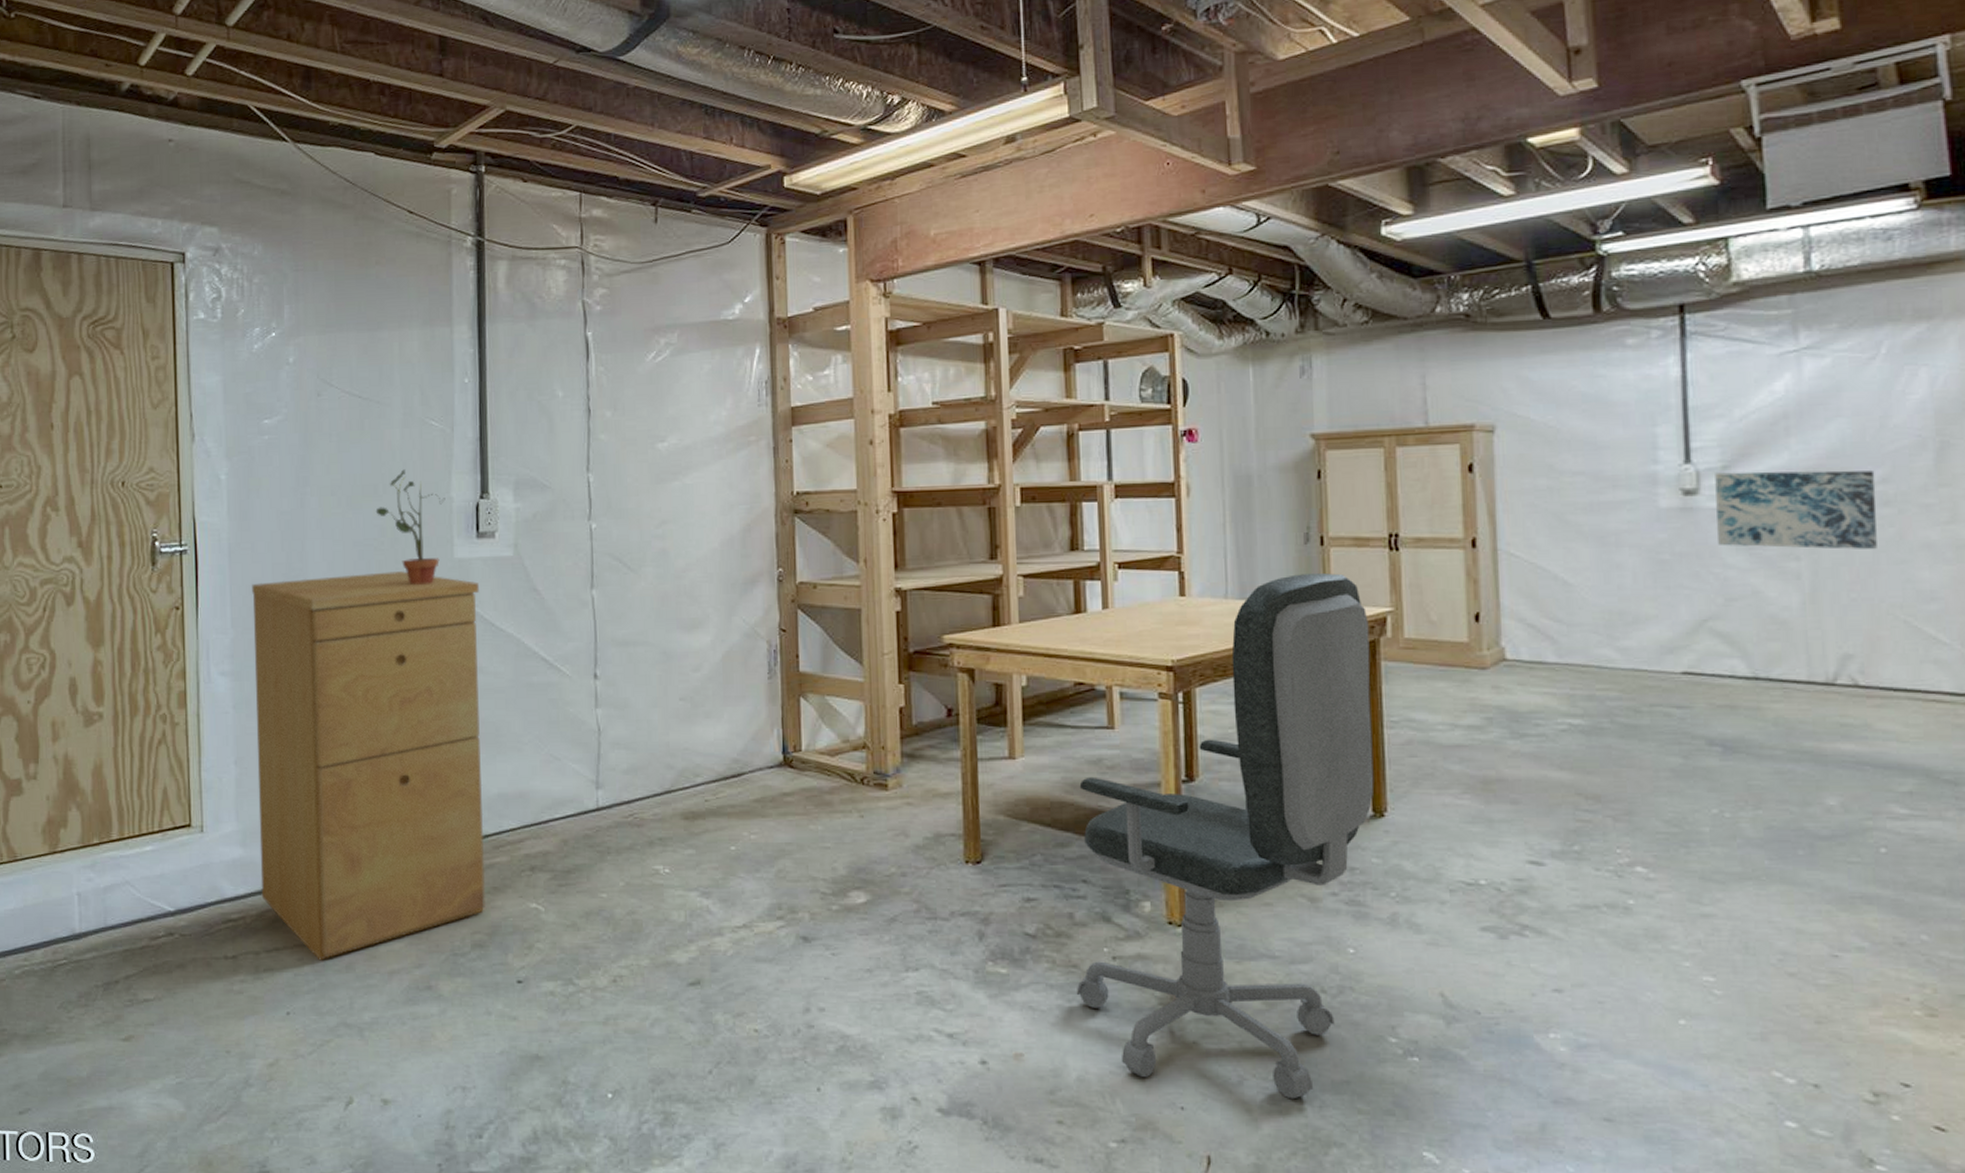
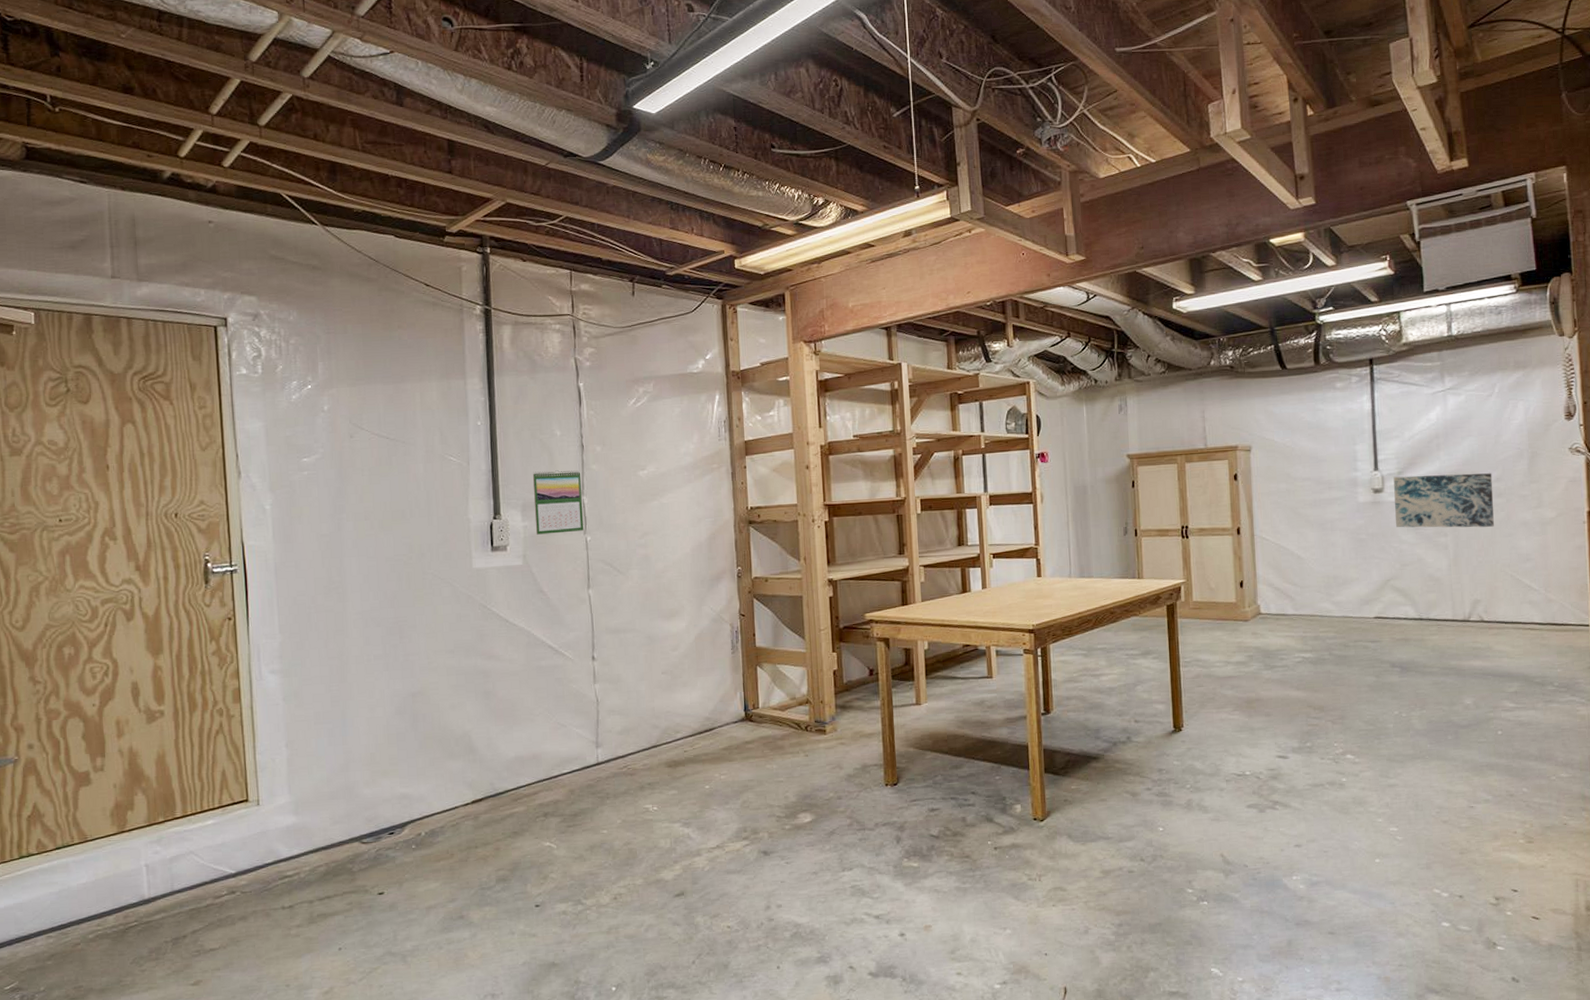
filing cabinet: present [252,571,486,961] -> none [297,580,507,903]
potted plant: present [375,469,446,586] -> none [404,497,464,592]
calendar: none [528,440,588,519] -> present [533,470,584,535]
office chair: present [1077,573,1374,1099] -> none [968,556,1174,940]

